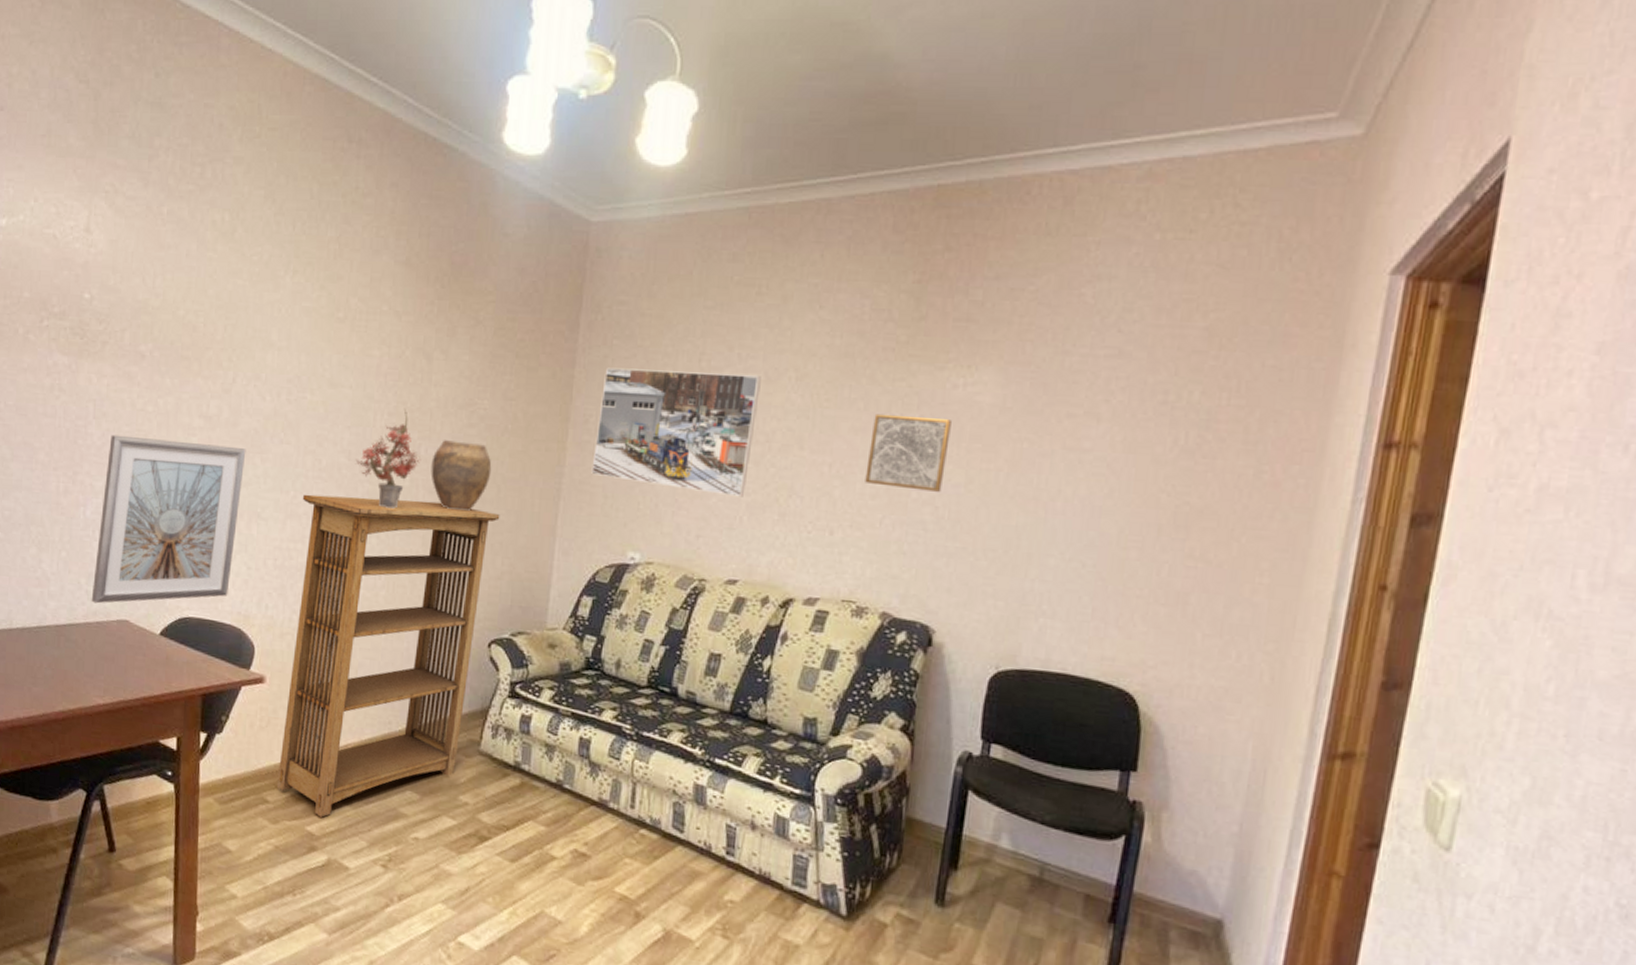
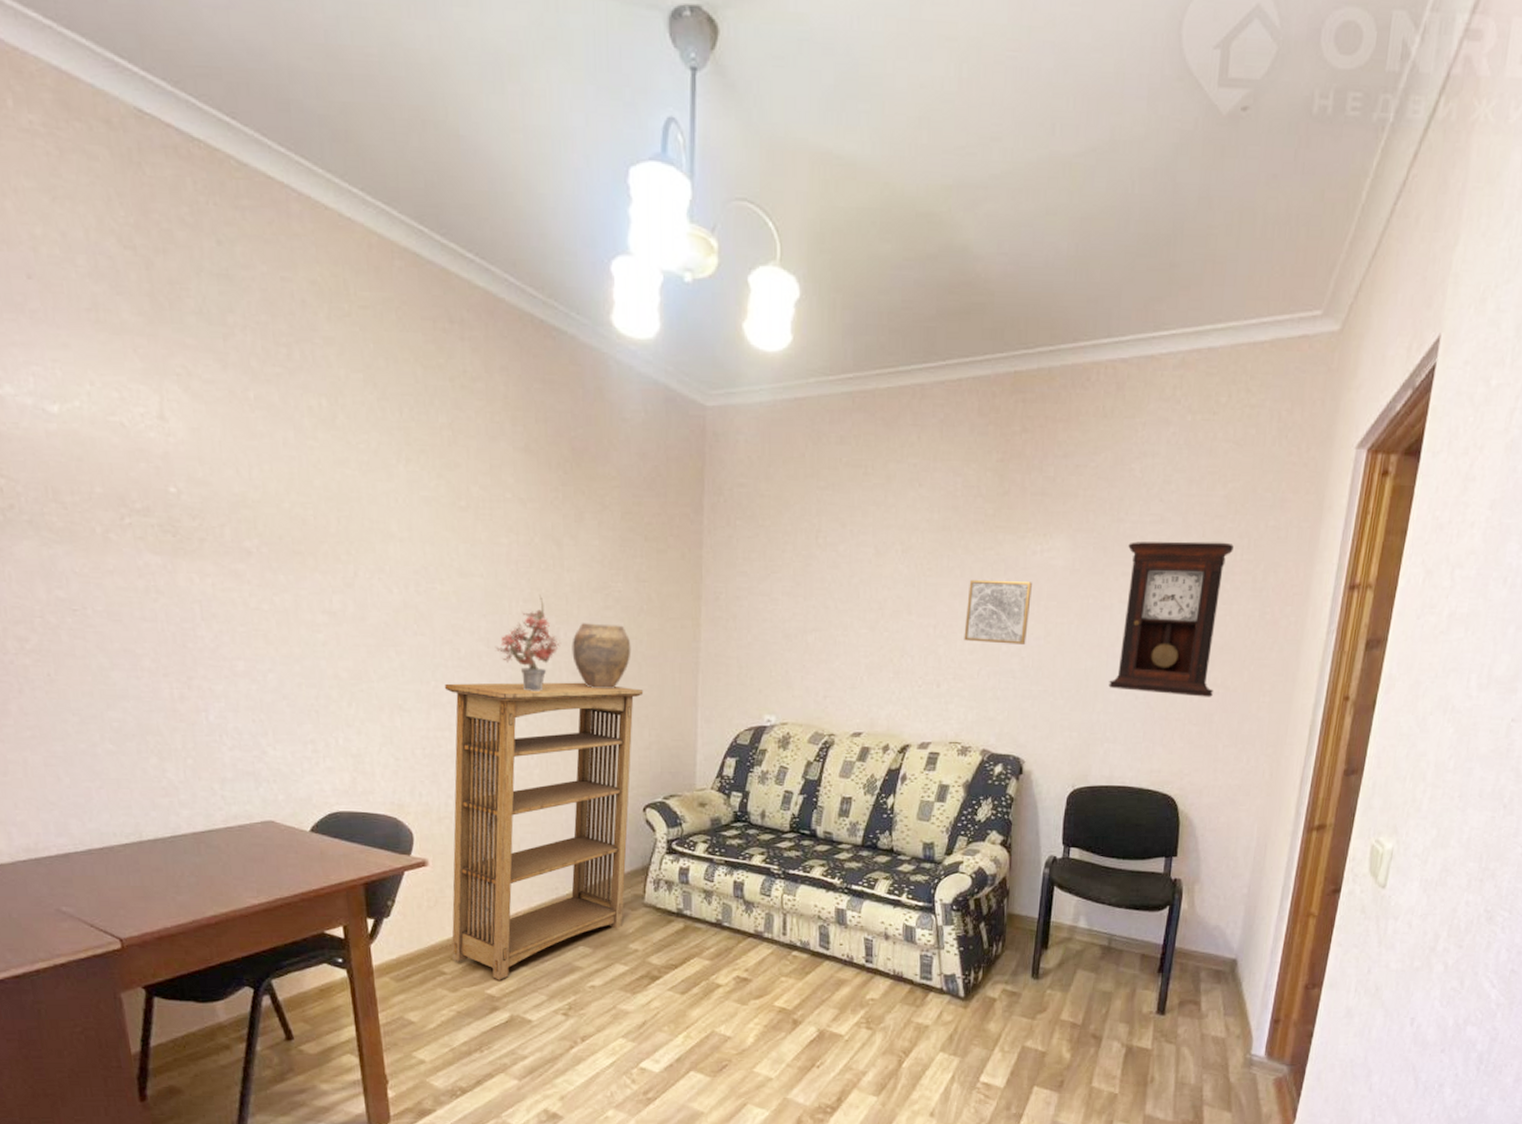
picture frame: present [91,434,246,604] -> none [224,636,379,808]
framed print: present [591,367,761,497] -> none [725,547,872,660]
pendulum clock: none [1046,378,1217,572] -> present [1109,541,1234,697]

